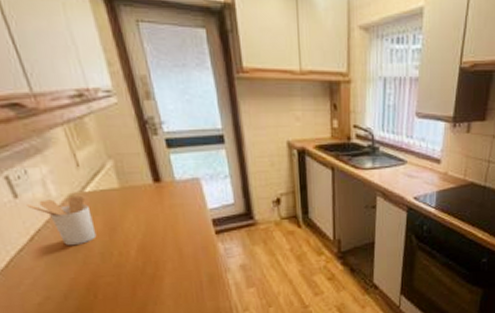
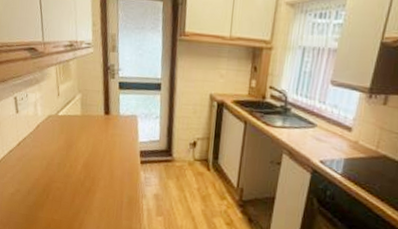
utensil holder: present [26,195,97,246] -> none [22,116,59,155]

